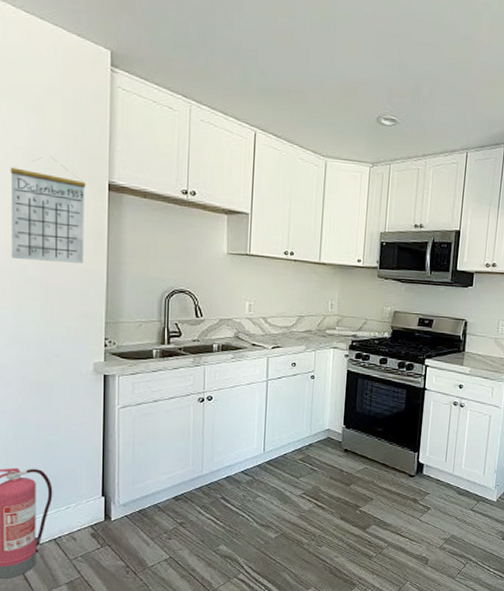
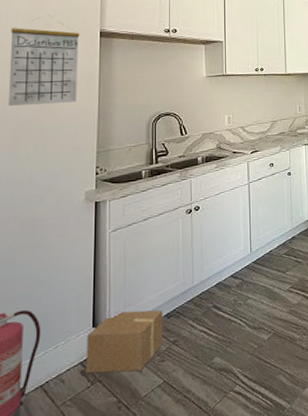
cardboard box: none [96,486,171,544] -> present [86,310,163,374]

